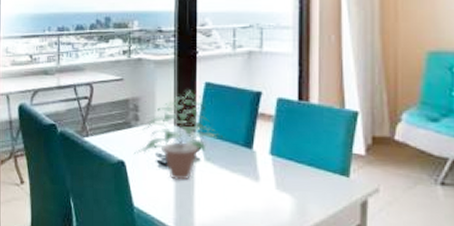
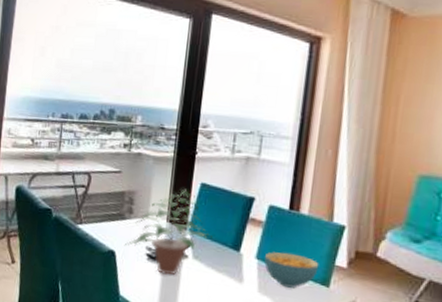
cereal bowl: none [279,145,336,182] -> present [264,252,319,288]

